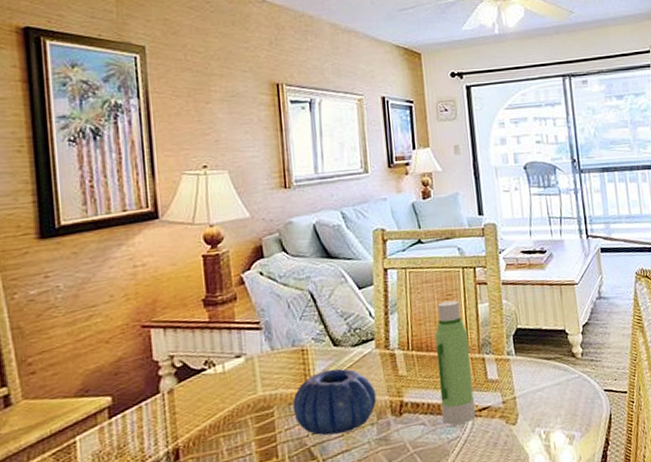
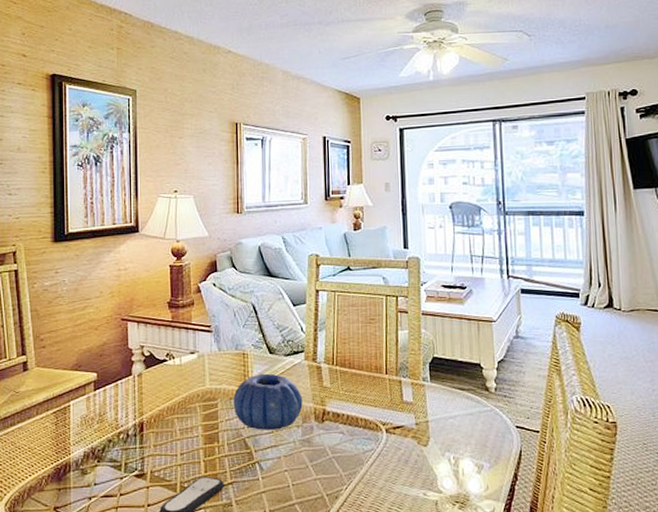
water bottle: present [434,300,475,425] -> none [357,325,390,438]

